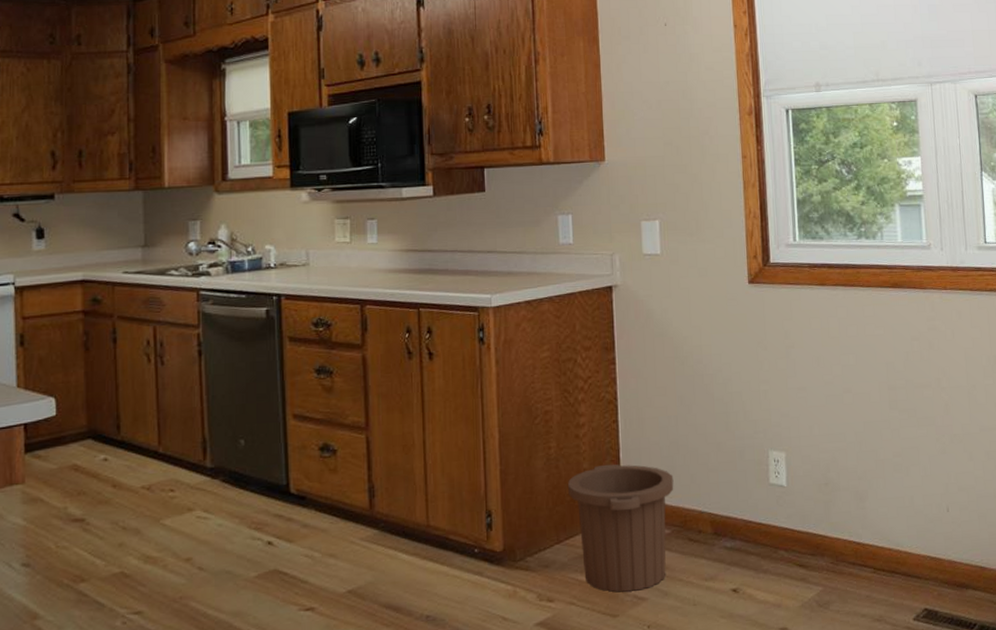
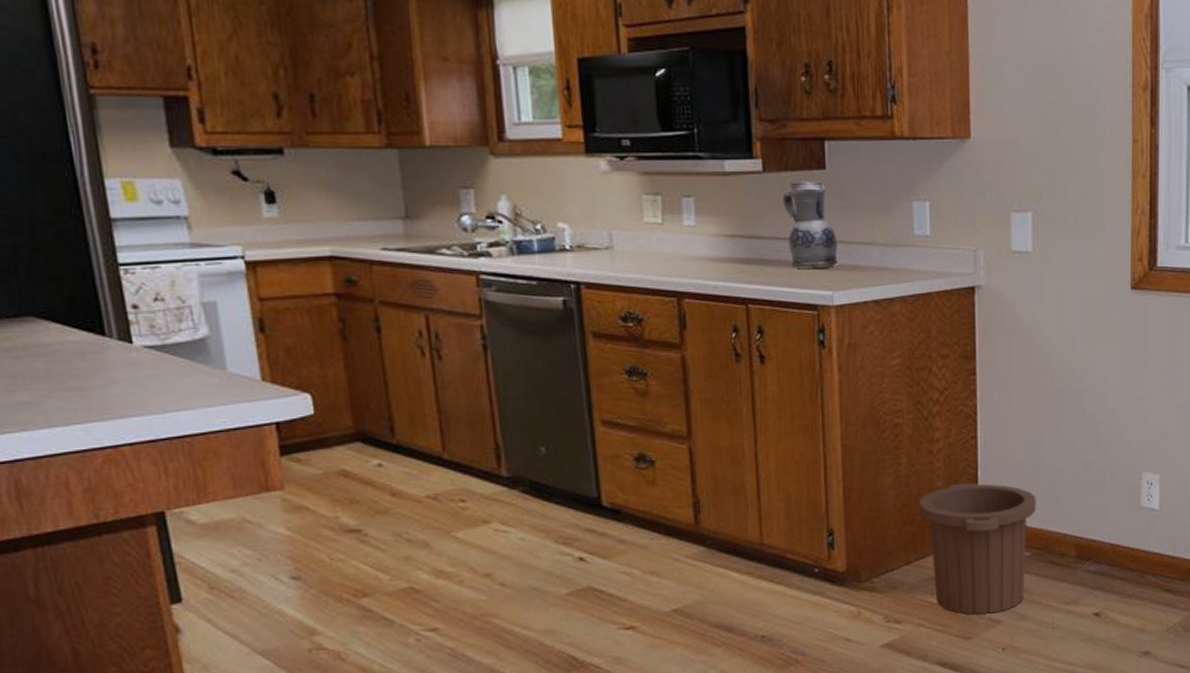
ceramic jug: none [449,201,495,277] -> present [782,181,838,270]

